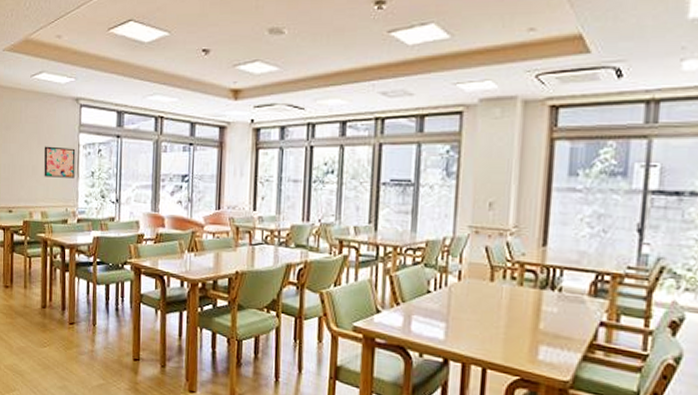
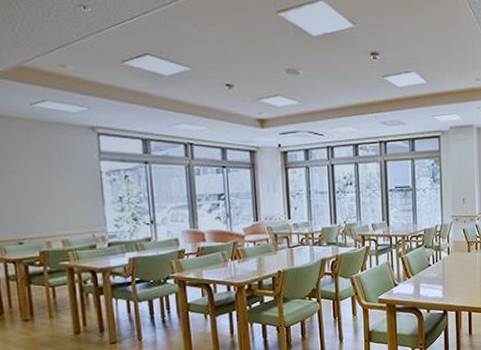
wall art: present [44,146,76,178] -> none [58,174,100,206]

